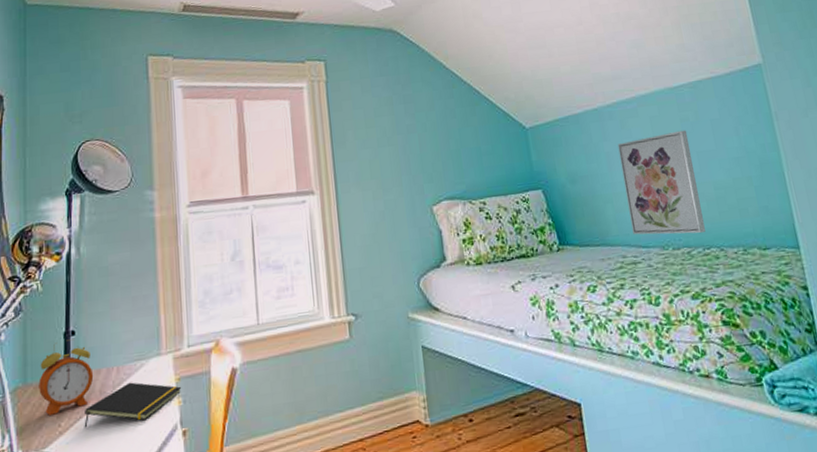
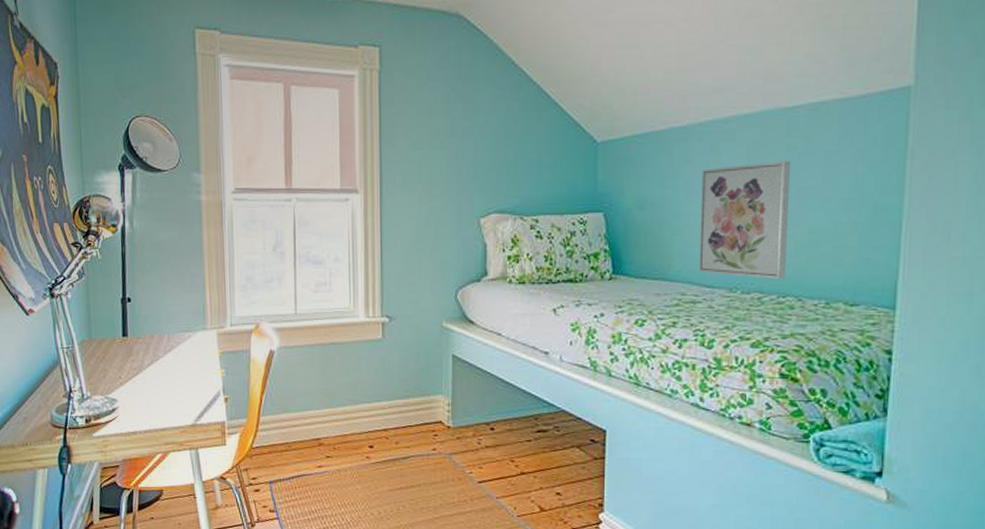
alarm clock: present [39,339,94,415] -> none [101,305,148,368]
notepad: present [84,382,182,429] -> none [140,350,225,384]

